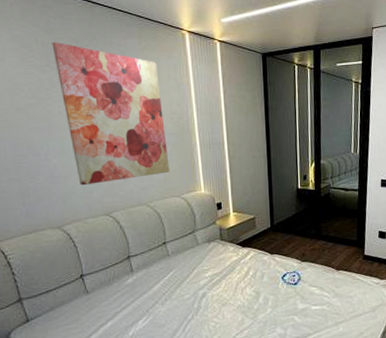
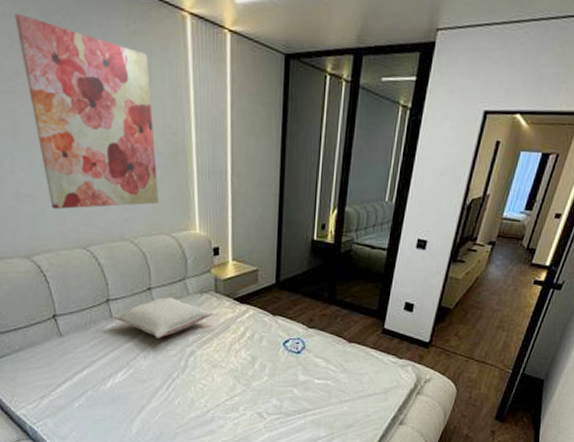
pillow: none [132,247,220,285] -> present [111,296,212,338]

